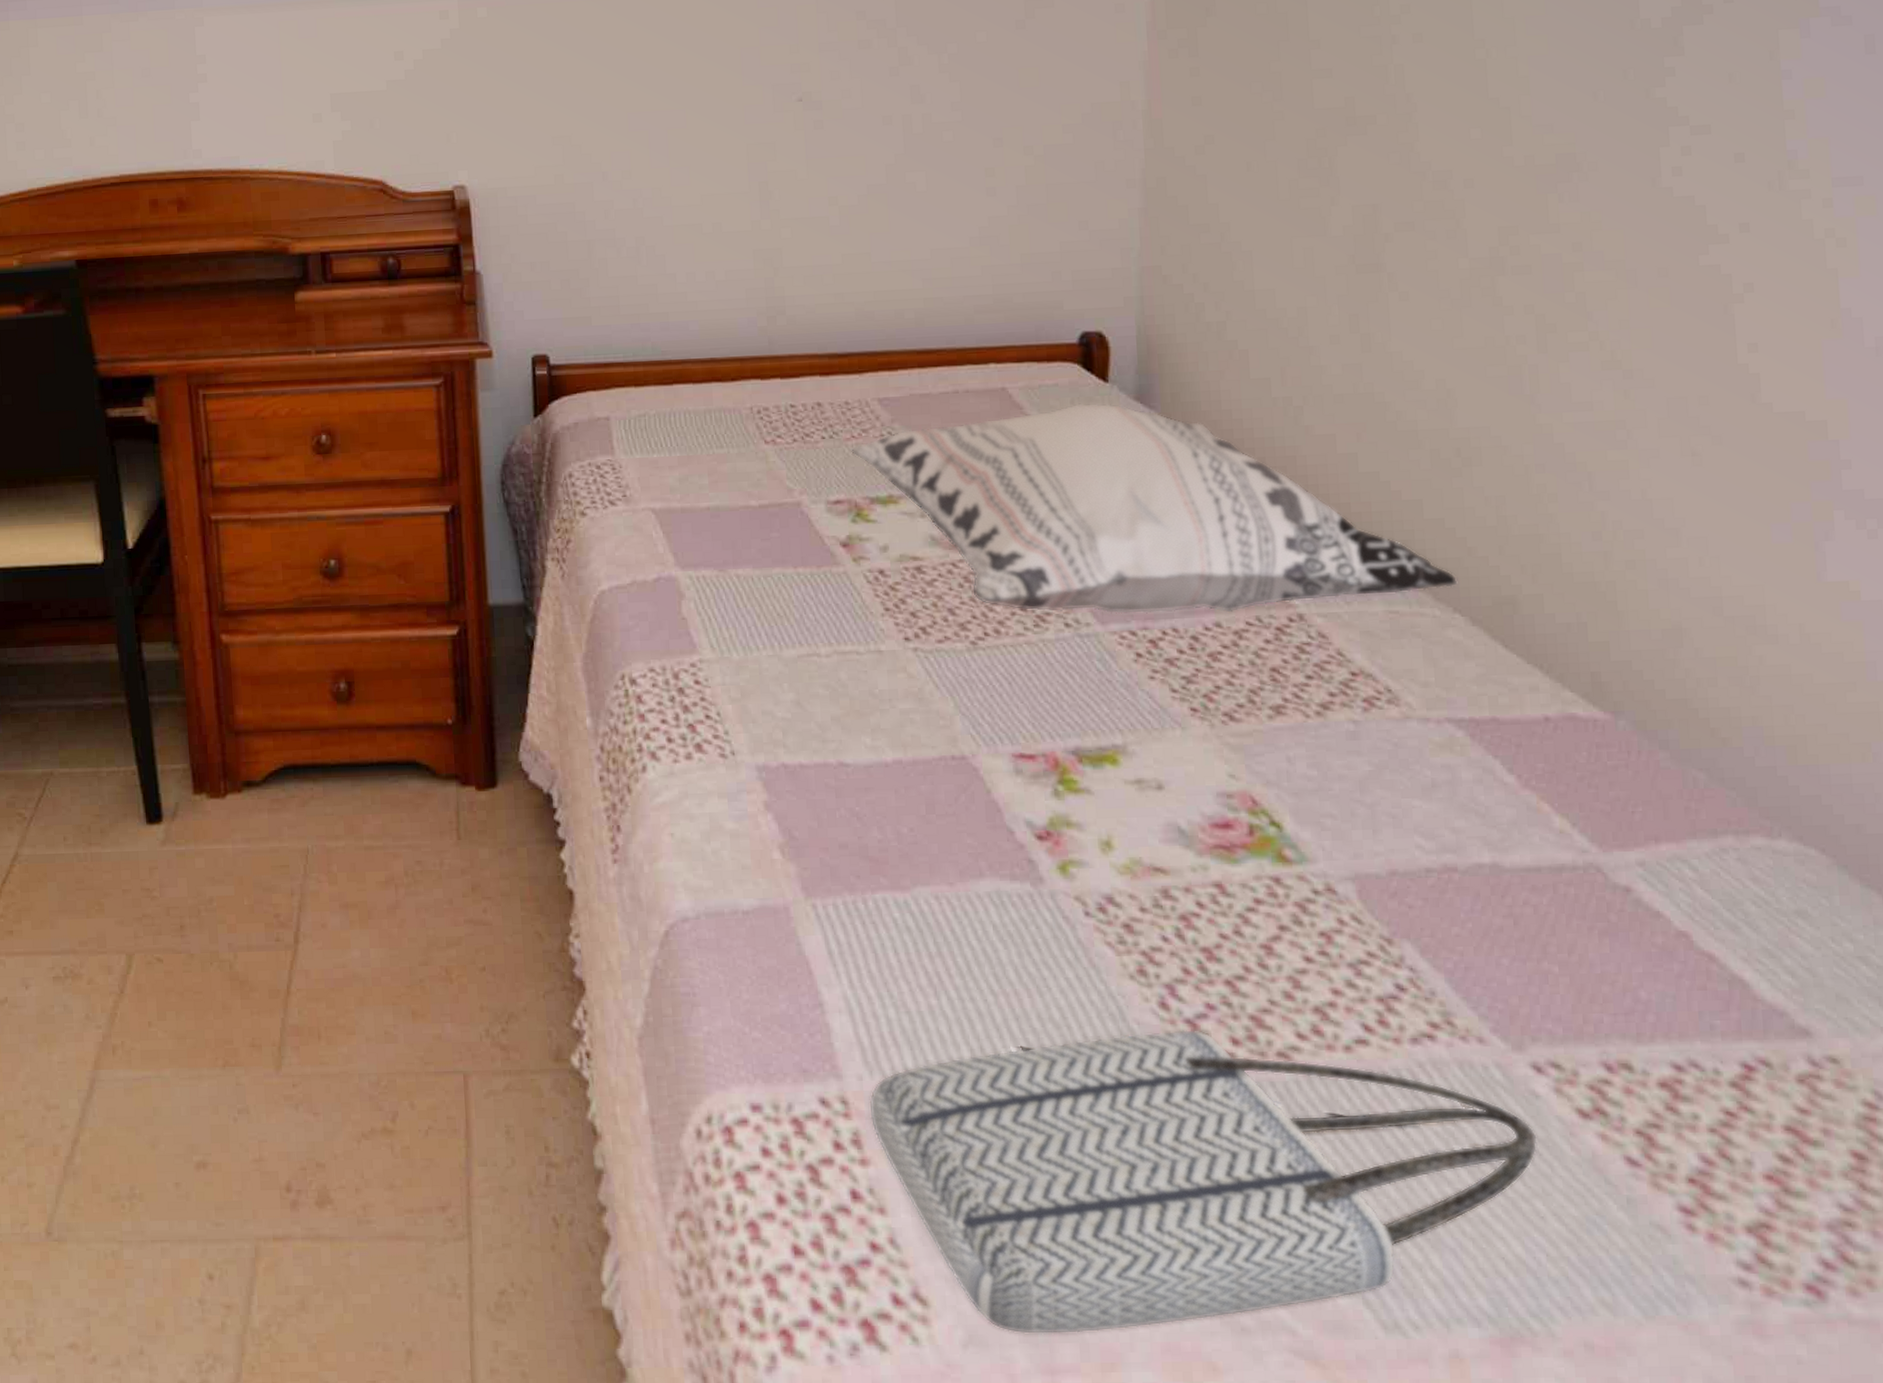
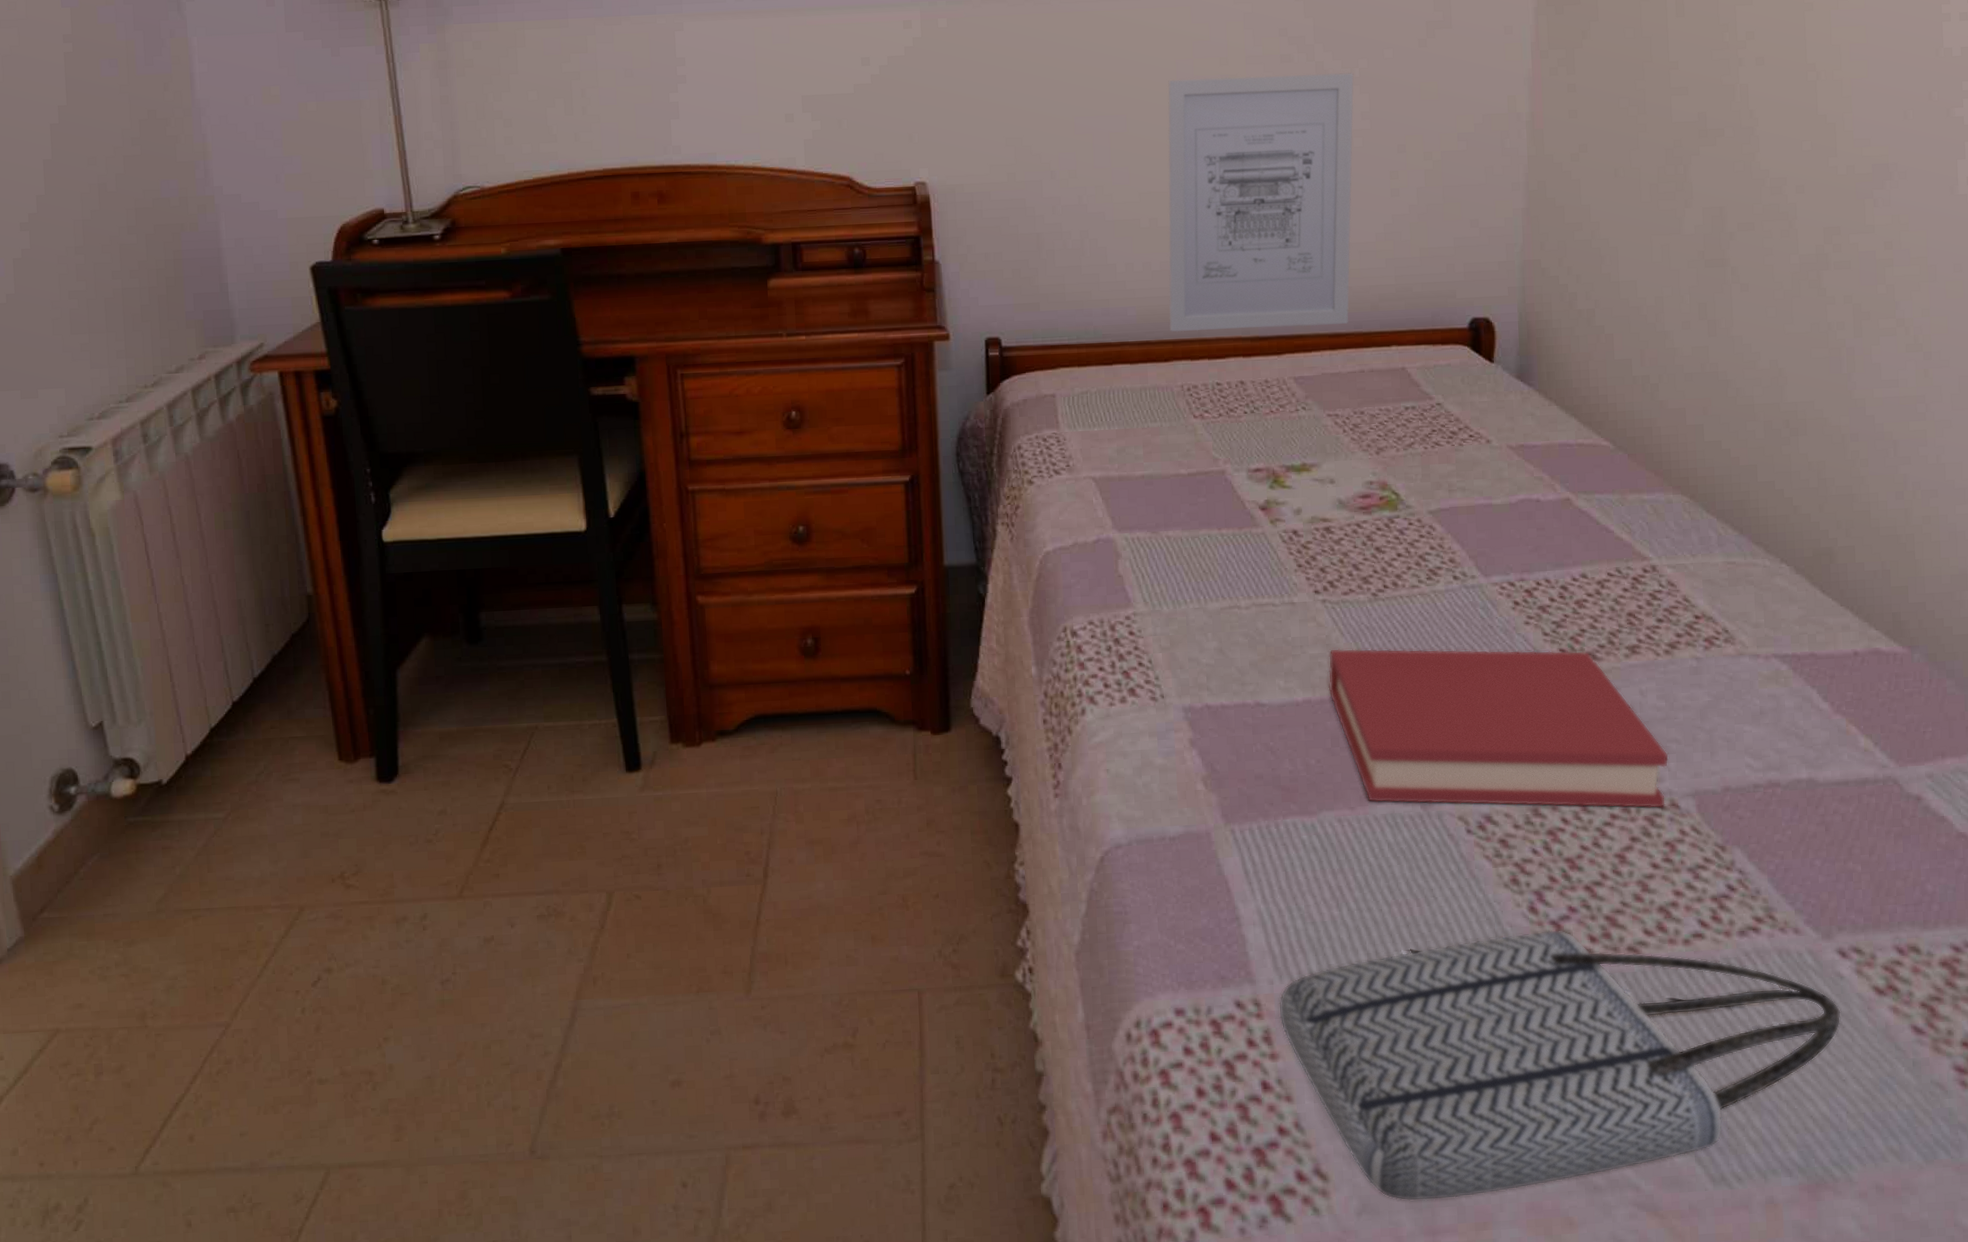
wall art: none [732,59,942,349] -> present [1167,72,1354,332]
decorative pillow: present [851,403,1458,614] -> none [1270,381,1785,568]
hardback book: none [921,703,1323,894] -> present [1328,648,1669,809]

